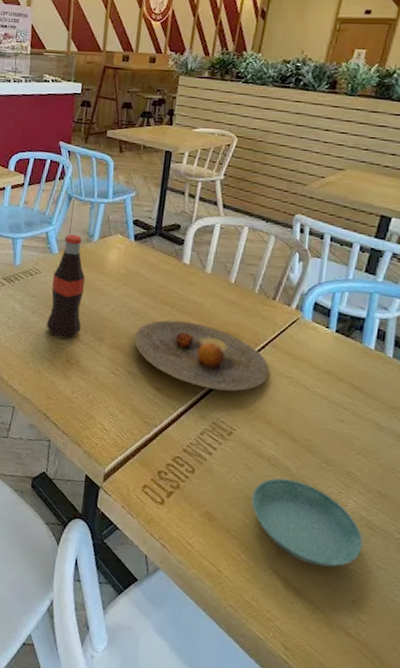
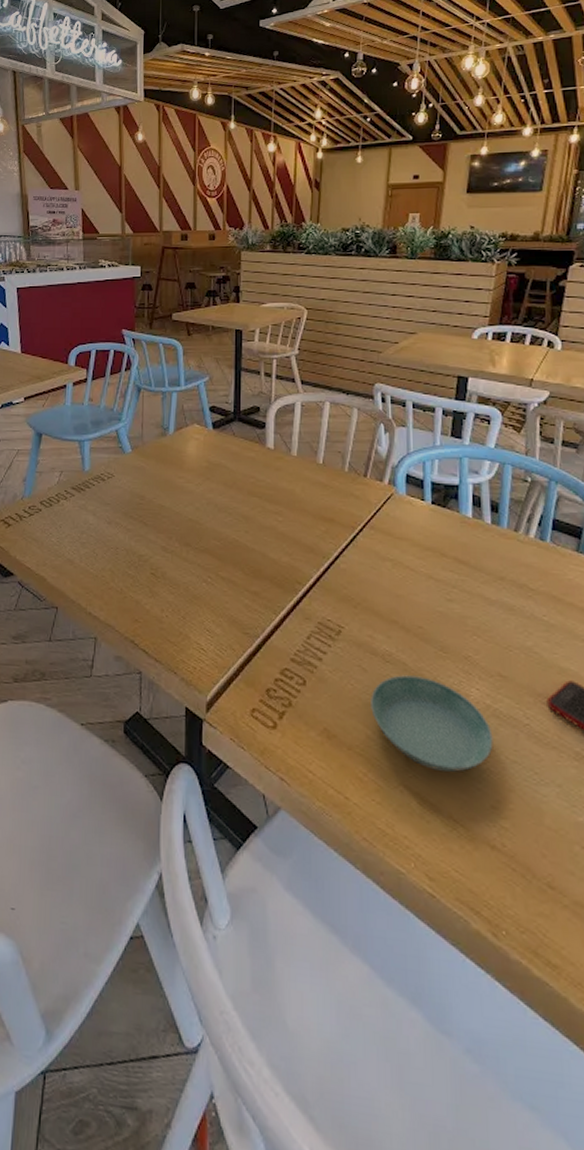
bottle: present [46,234,85,339] -> none [125,429,165,549]
plate: present [133,320,269,392] -> none [223,511,370,585]

